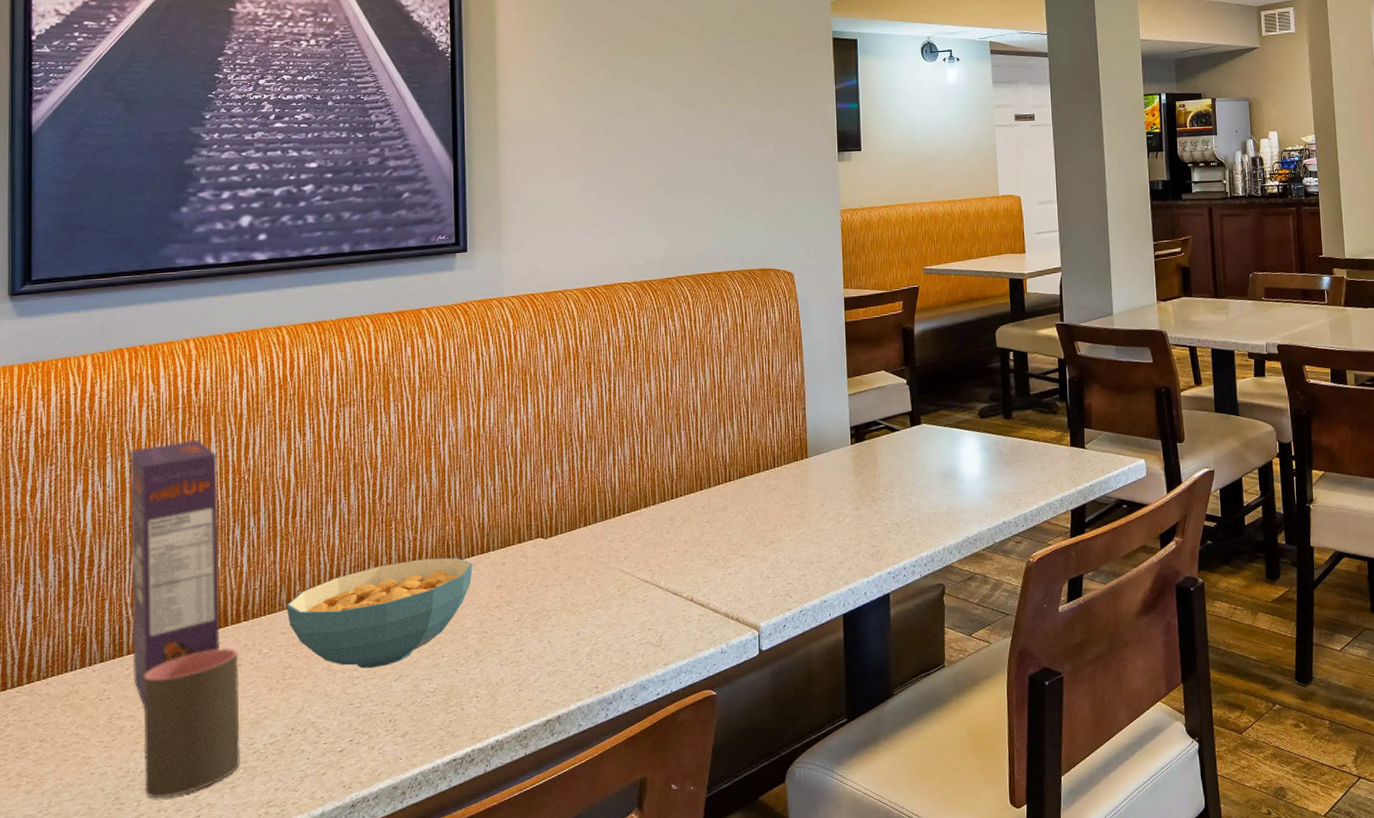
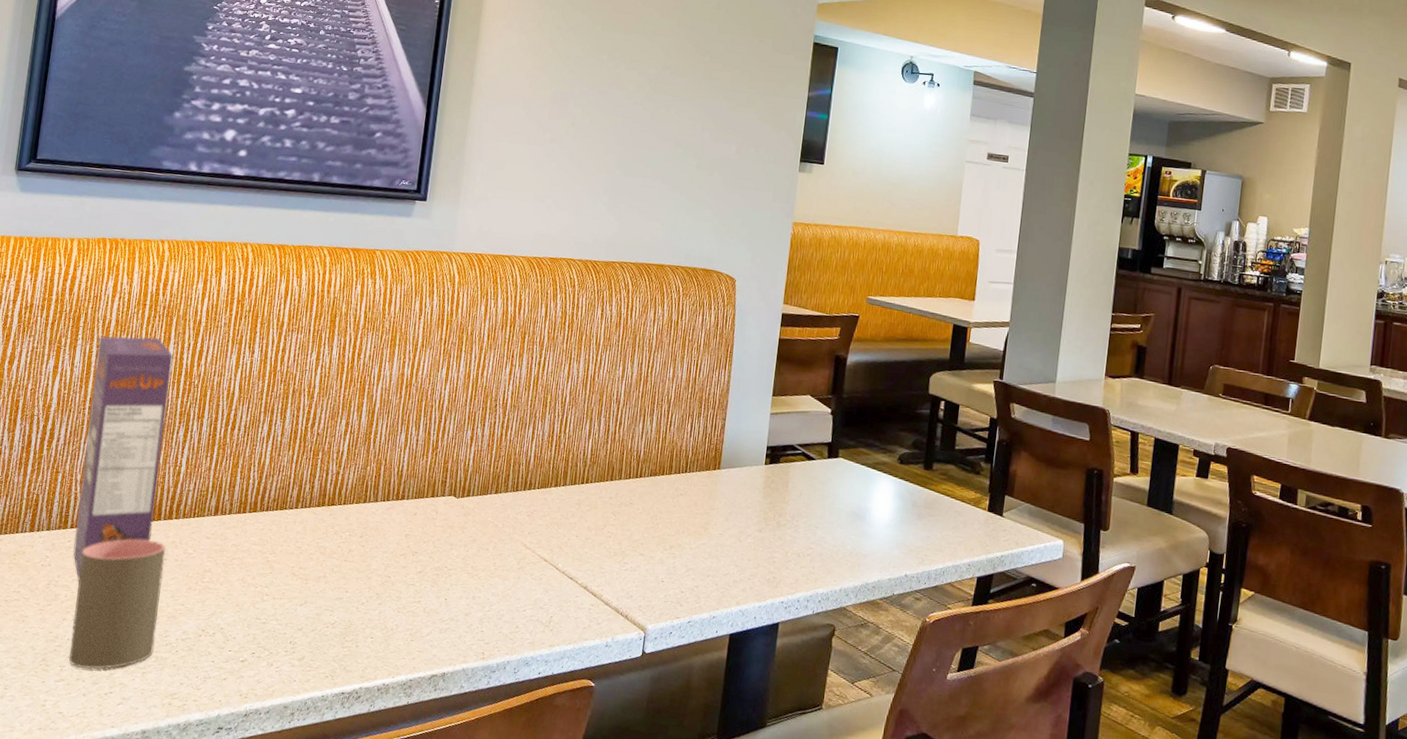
cereal bowl: present [286,557,473,669] -> none [213,492,387,589]

